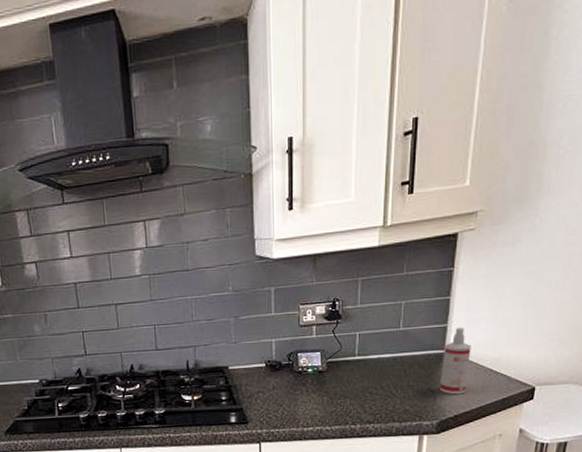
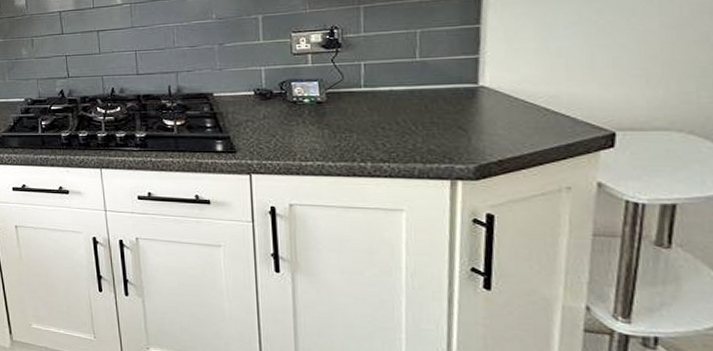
spray bottle: present [440,328,471,395] -> none [475,59,515,136]

